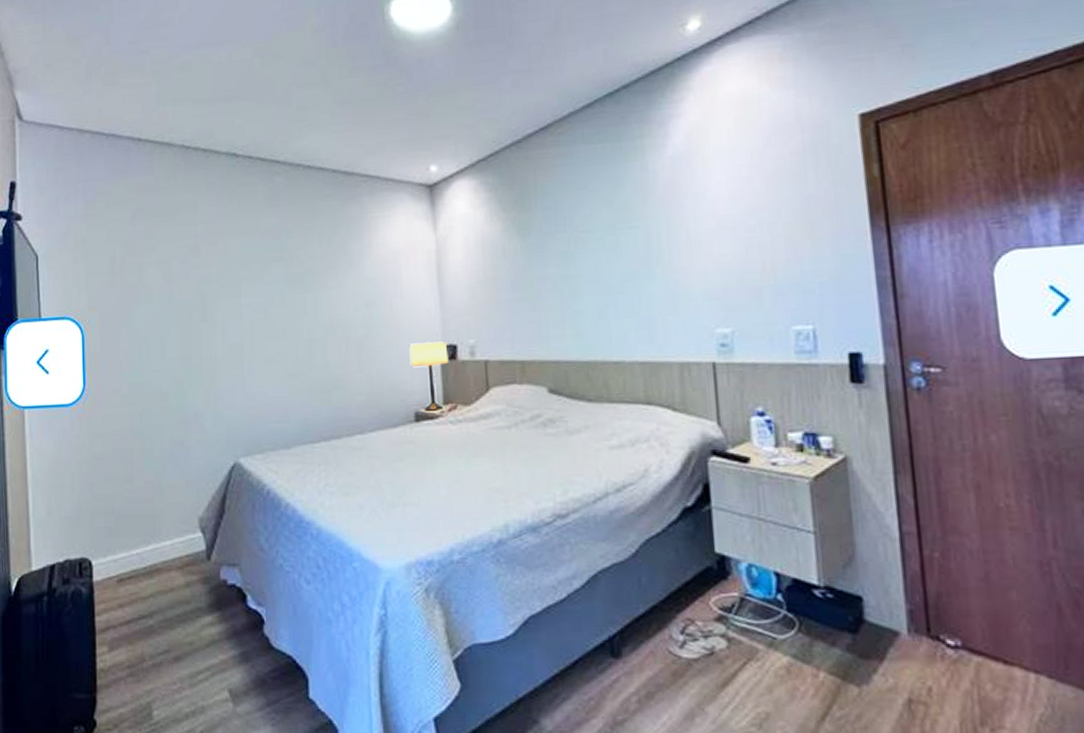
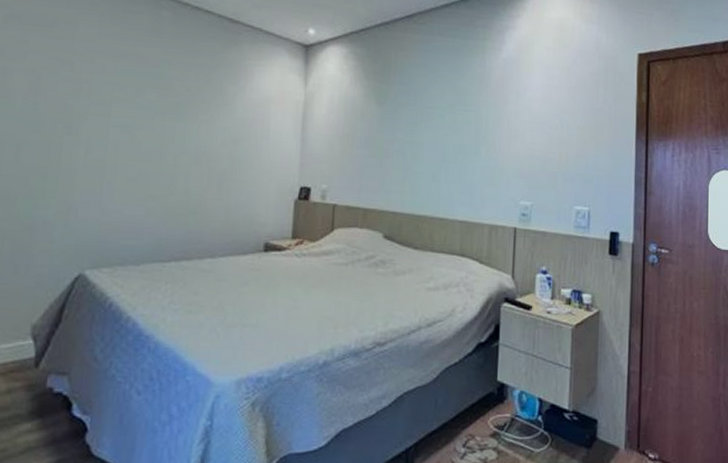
table lamp: present [410,341,449,411] -> none [268,182,302,244]

